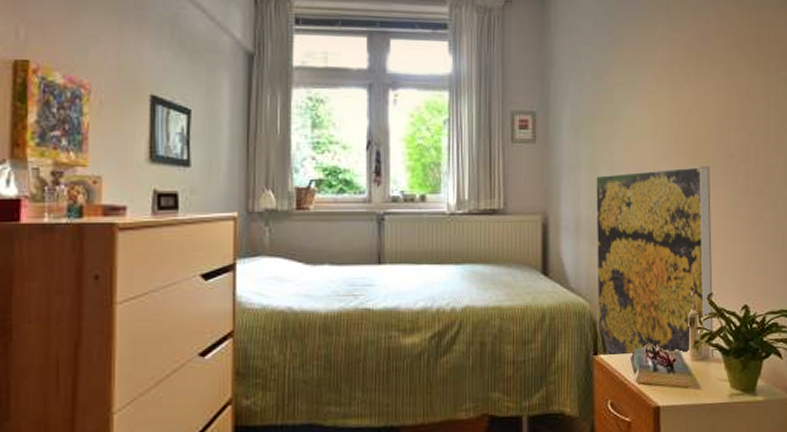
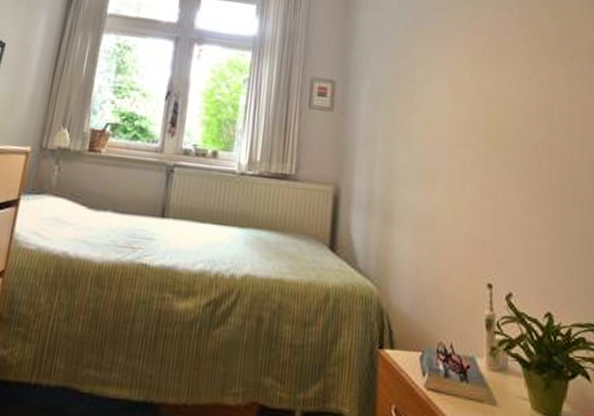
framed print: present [596,166,714,360] -> none [385,151,514,373]

